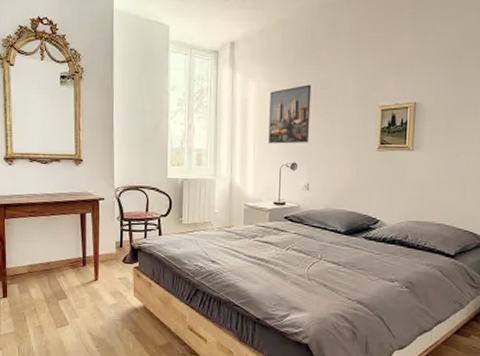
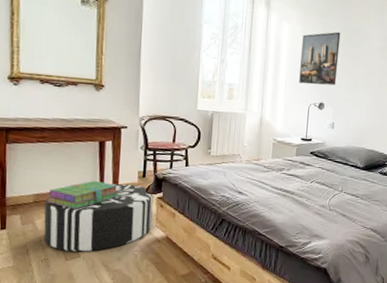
pouf: none [37,254,130,320] -> present [44,184,154,252]
stack of books: none [39,251,100,279] -> present [47,180,120,209]

